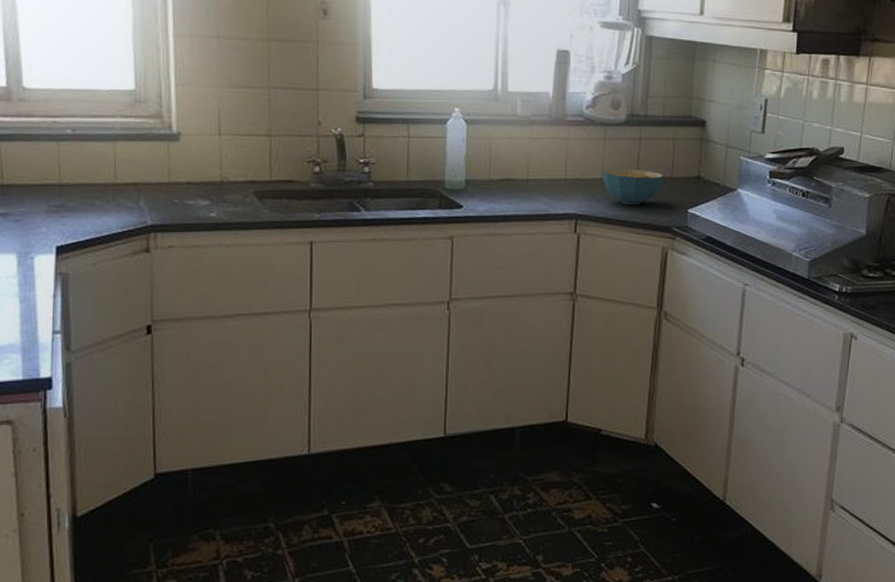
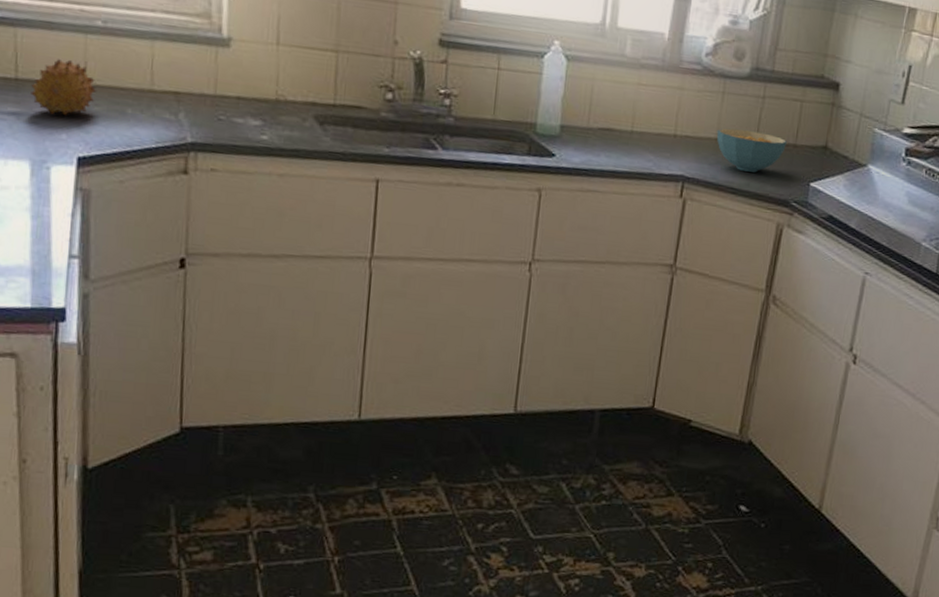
fruit: none [15,165,70,213] -> present [31,59,97,116]

